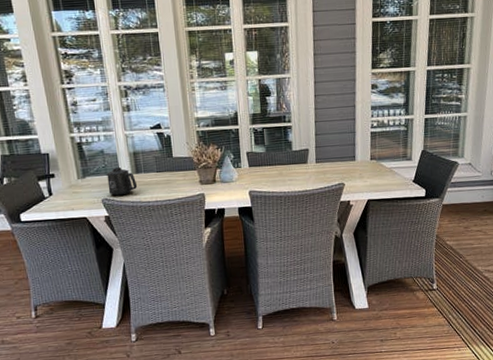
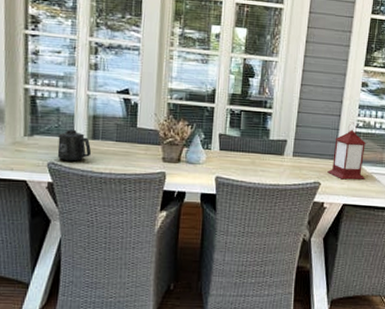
lantern: none [349,123,385,178] -> present [327,122,367,180]

